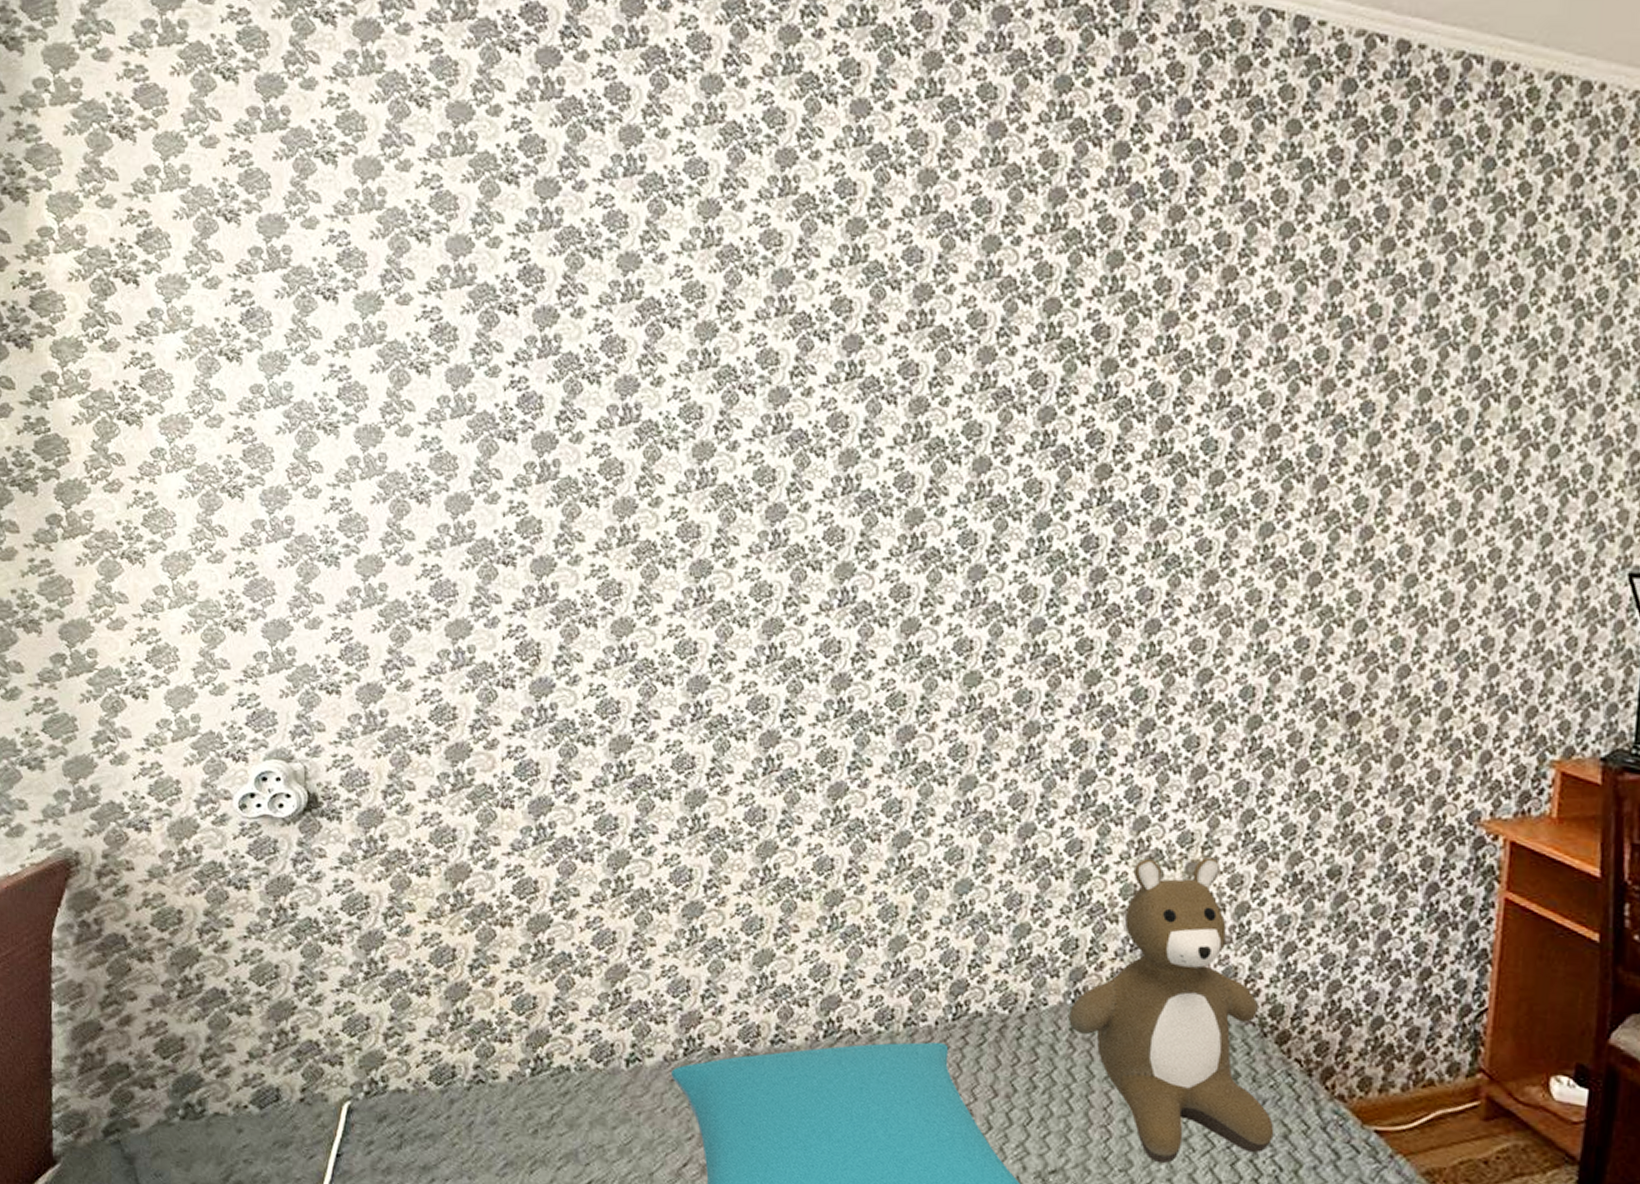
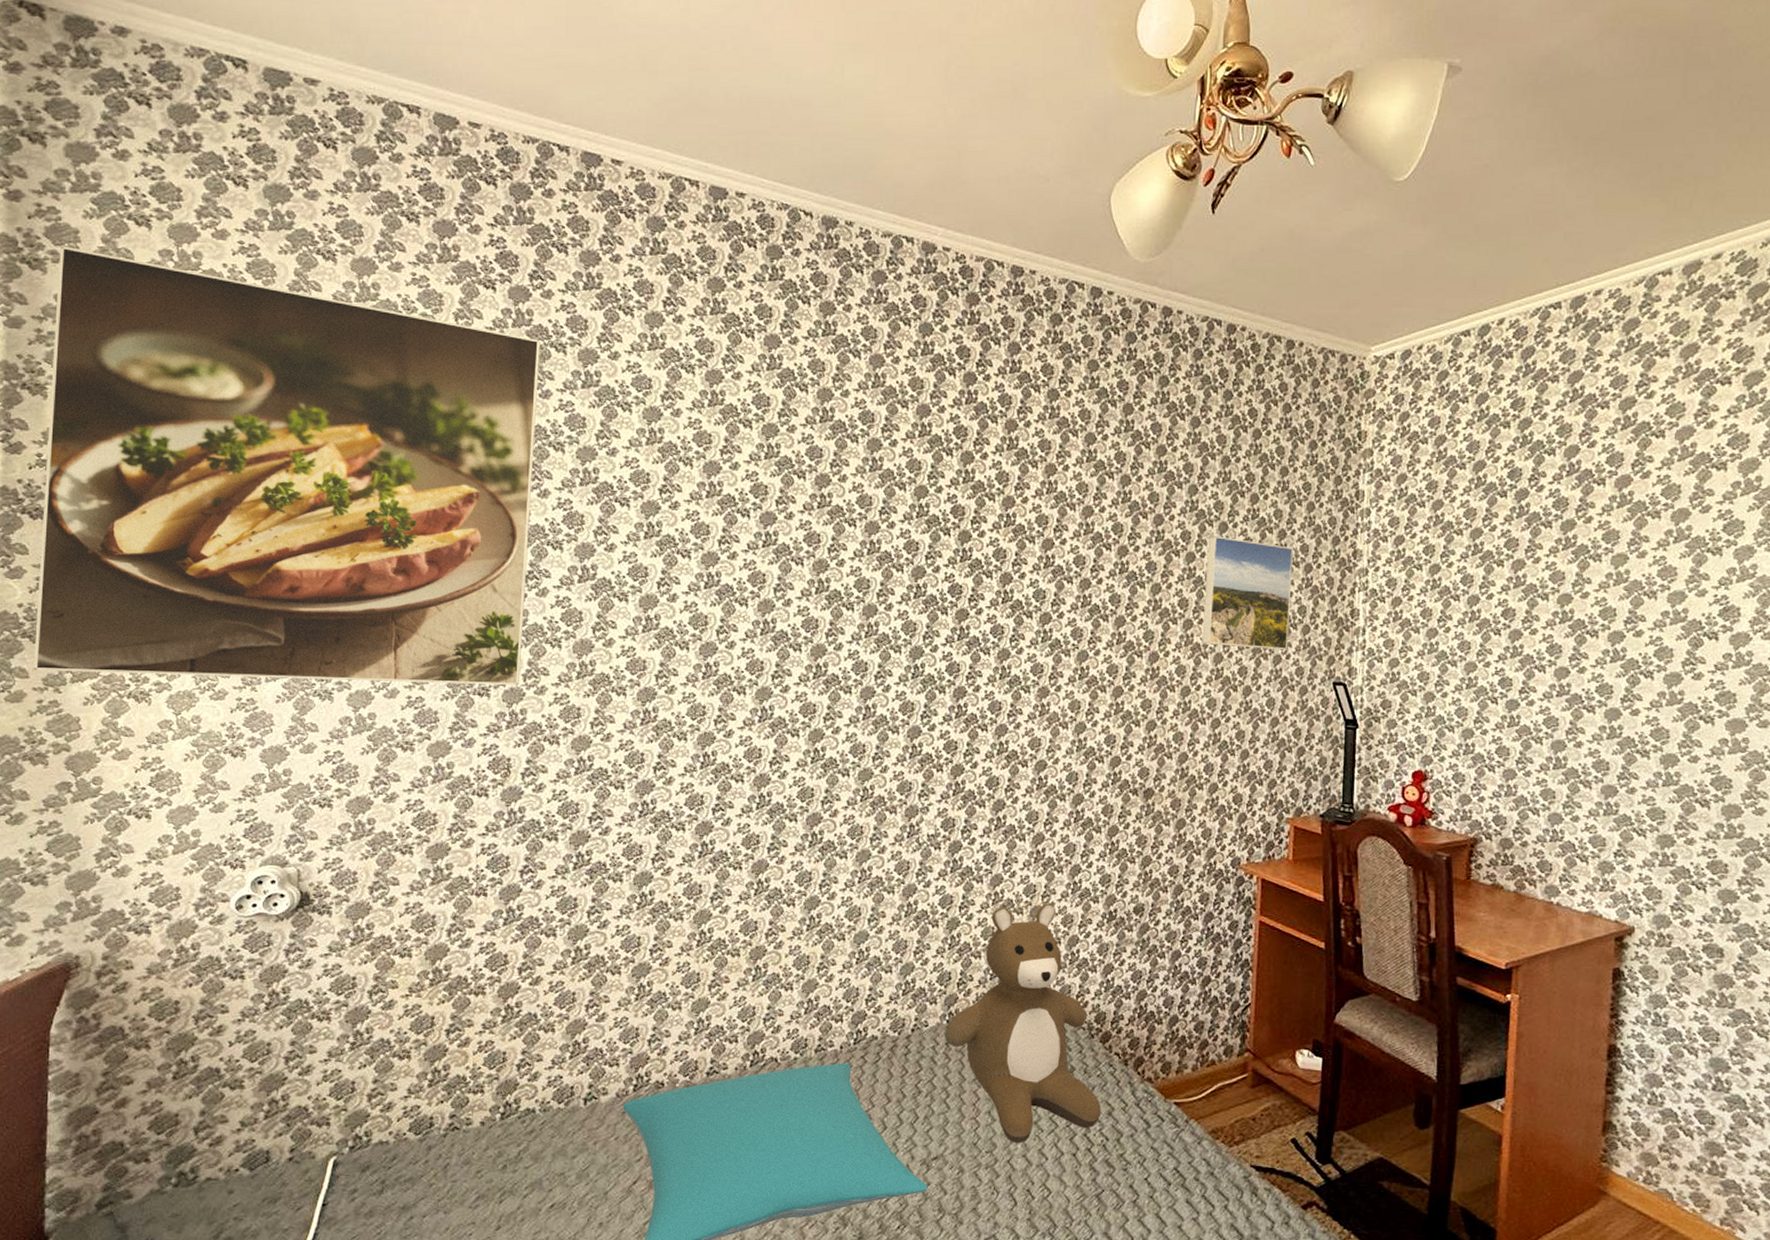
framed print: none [24,20,574,553] -> present [34,246,541,685]
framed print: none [1436,365,1578,527] -> present [1202,536,1293,651]

